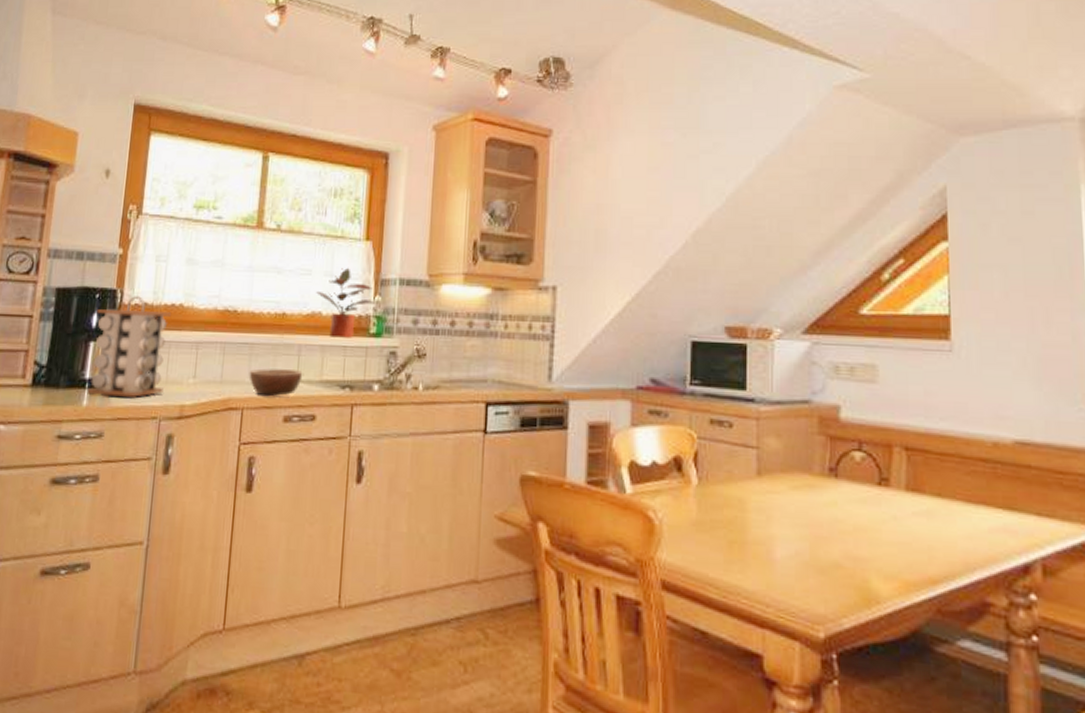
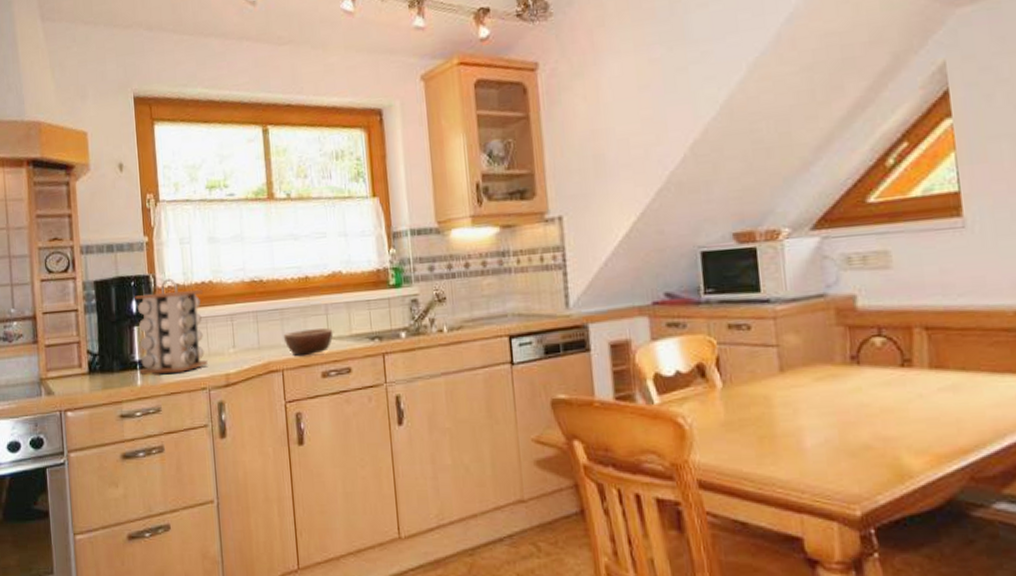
potted plant: present [316,267,375,338] -> none [333,225,390,294]

